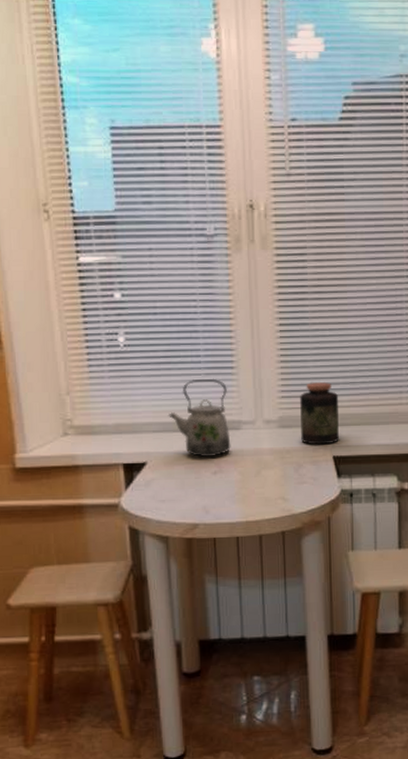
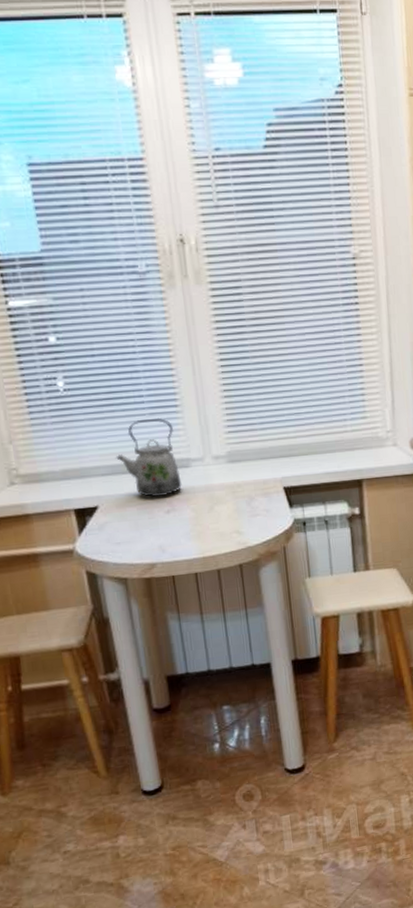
jar: present [300,382,339,445] -> none [246,414,288,478]

